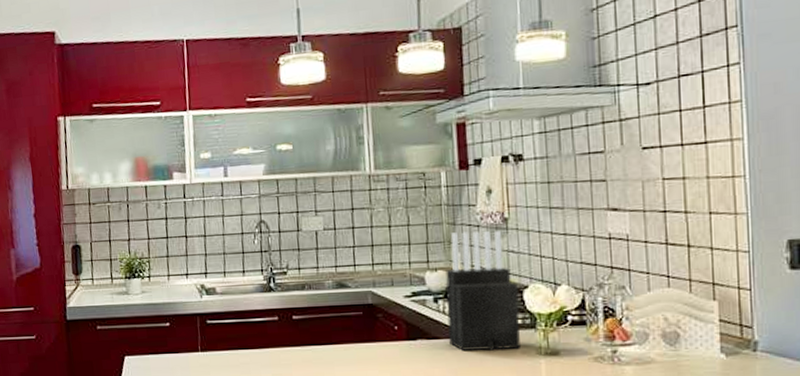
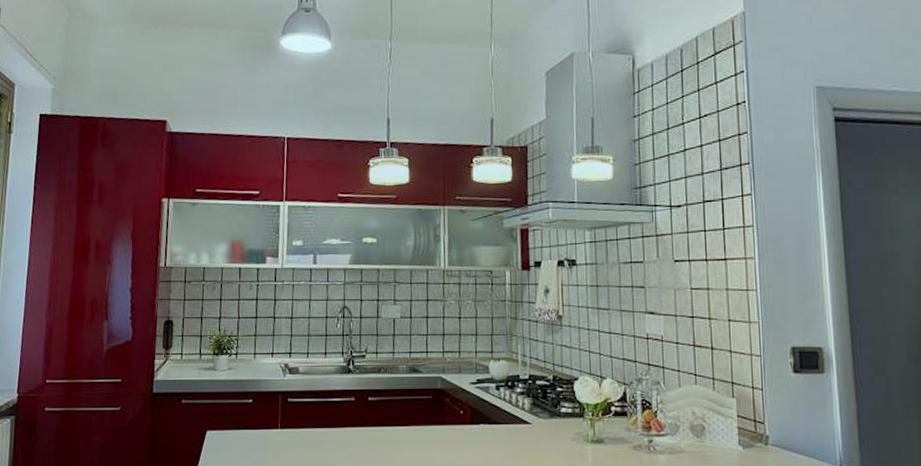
knife block: present [445,230,520,351] -> none [507,326,571,437]

